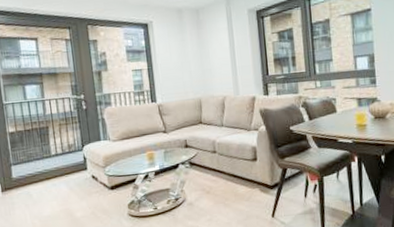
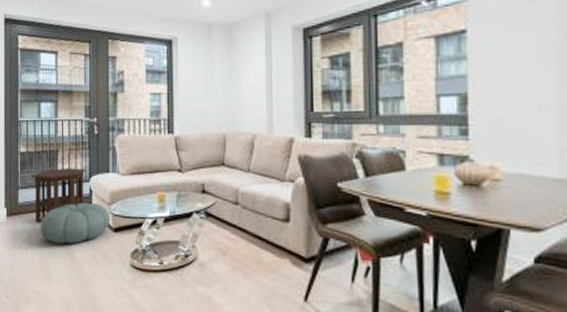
side table: none [23,140,79,193] -> present [32,168,86,222]
pouf: none [38,167,107,209] -> present [40,202,111,245]

